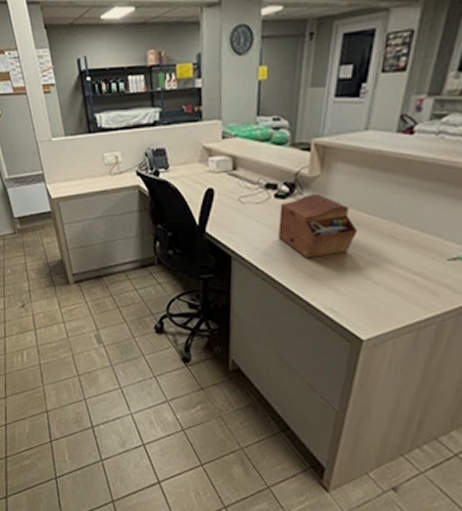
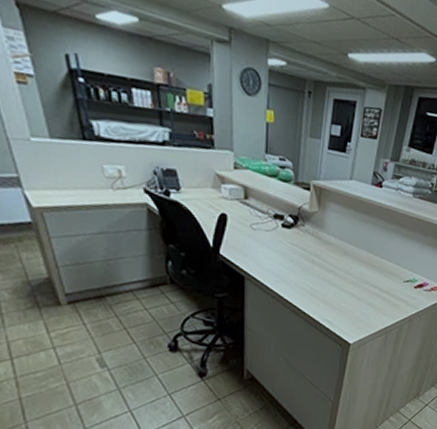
sewing box: present [278,193,358,258] -> none [285,226,346,280]

